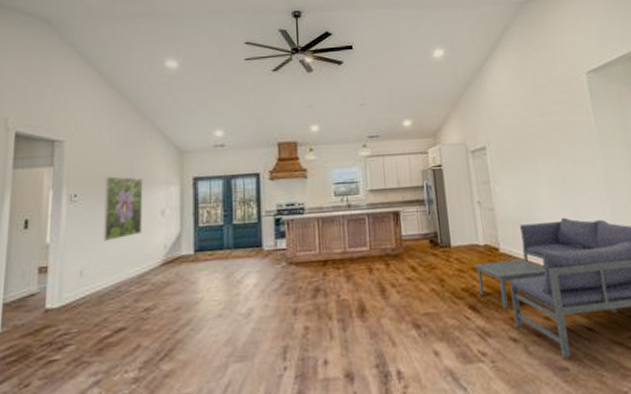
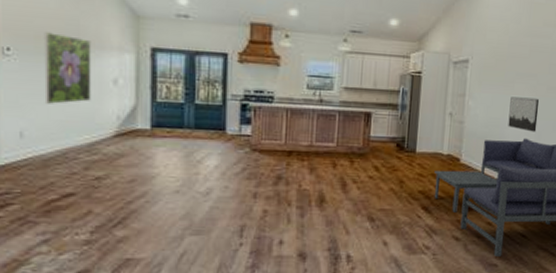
wall art: none [537,175,573,211] -> present [508,97,540,132]

